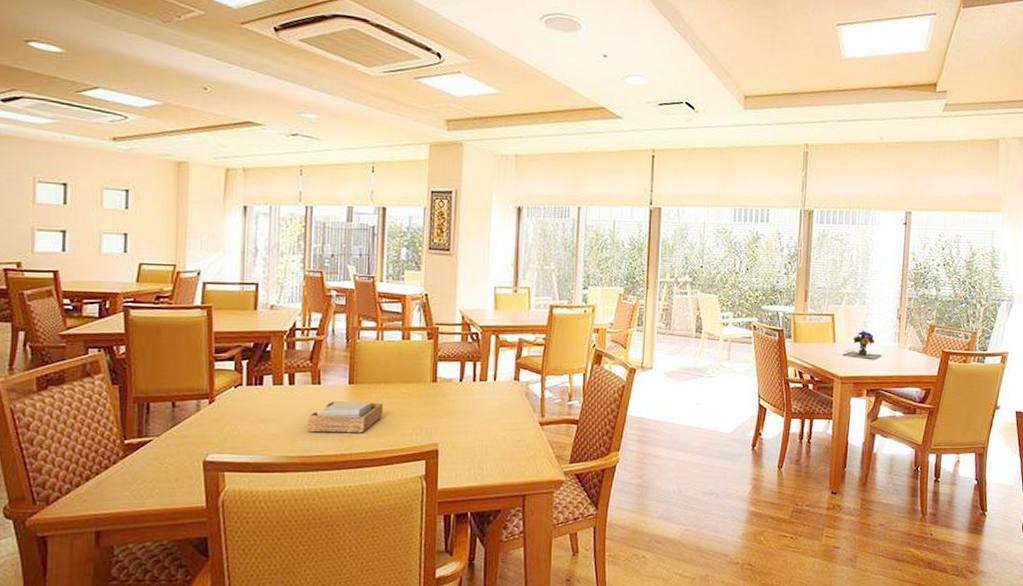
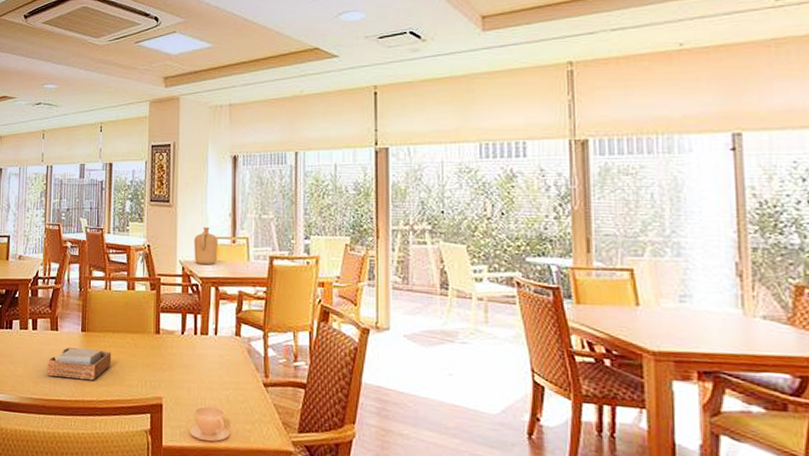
teacup: none [465,447,506,480] -> present [189,405,230,442]
water jug: none [474,276,500,314] -> present [194,226,218,265]
flower arrangement: present [842,330,883,360] -> none [652,290,719,332]

